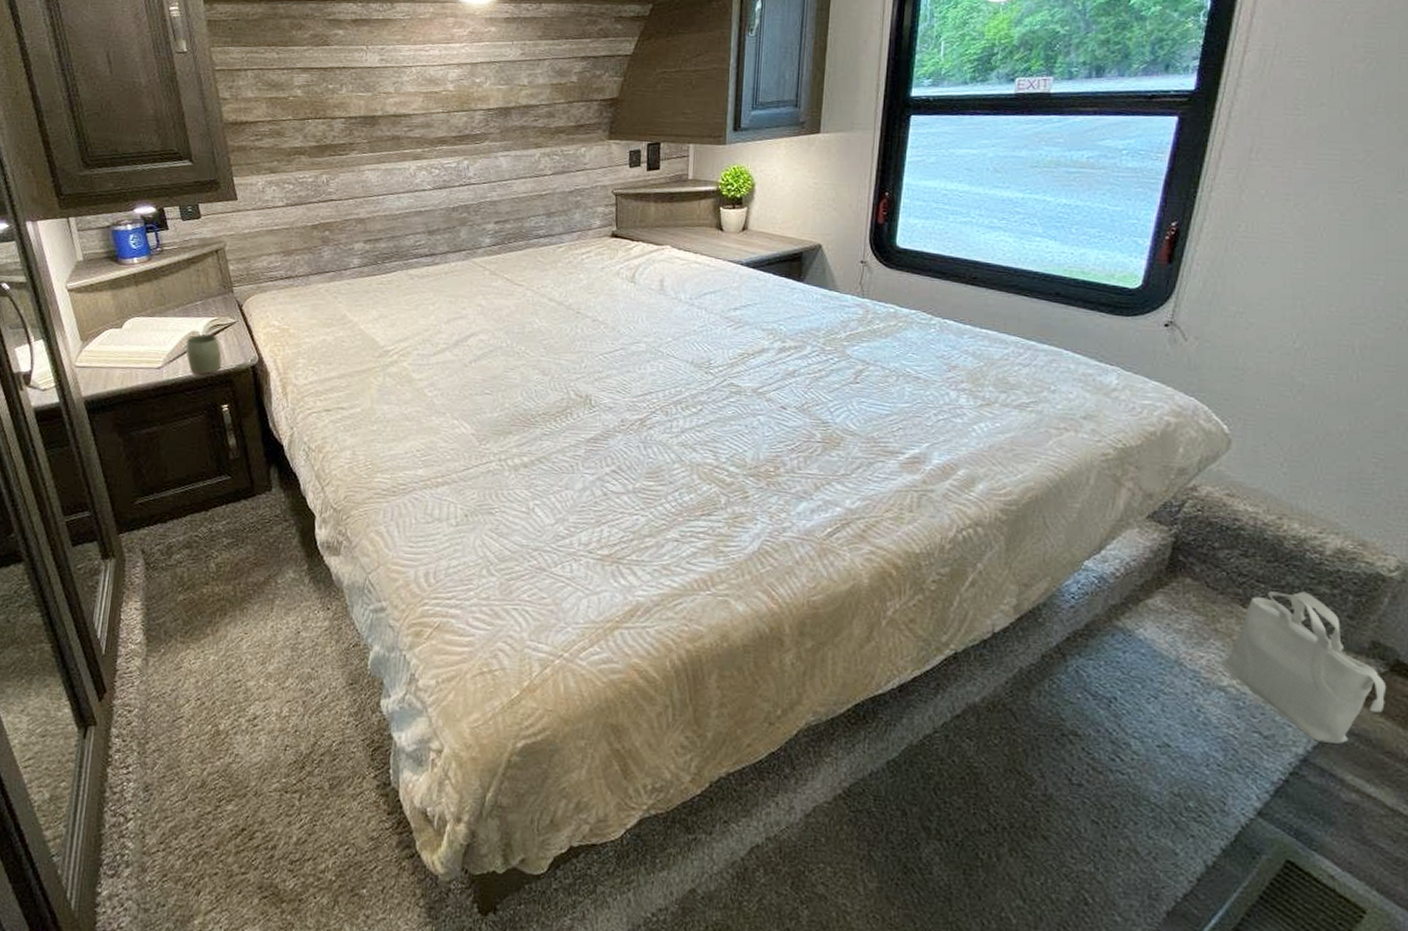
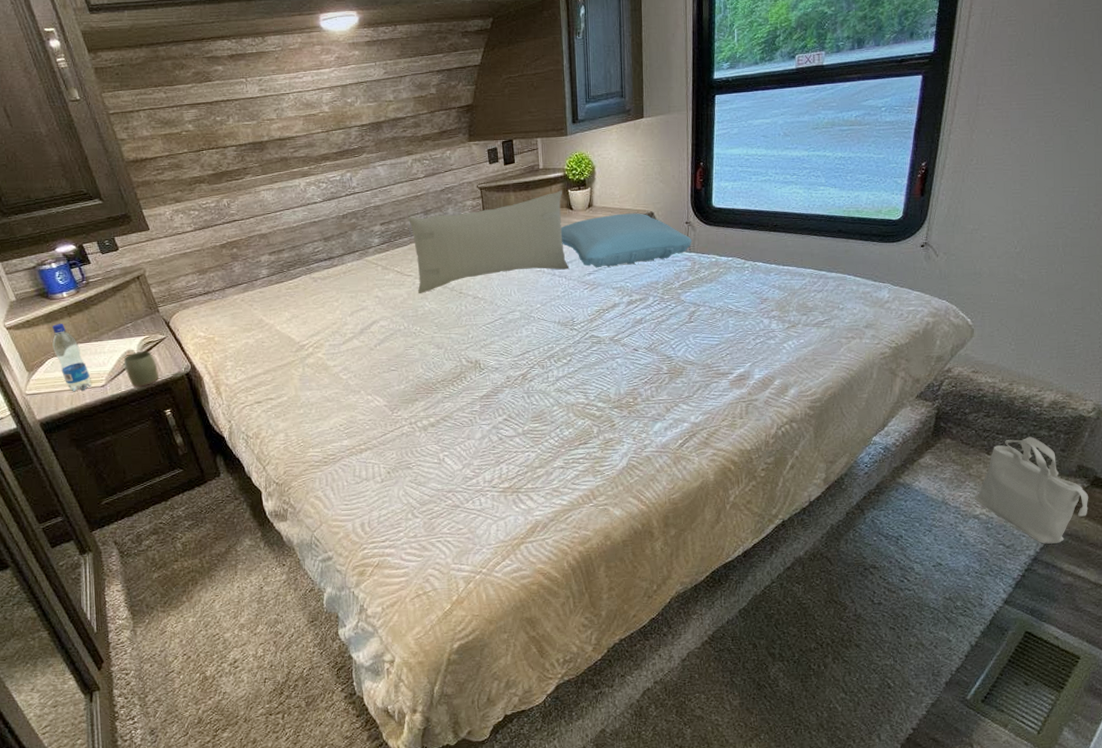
bottle: none [112,292,148,371] -> present [51,324,91,392]
pillow: none [526,206,713,308] -> present [407,190,569,293]
pillow: none [705,241,867,304] -> present [560,213,692,268]

